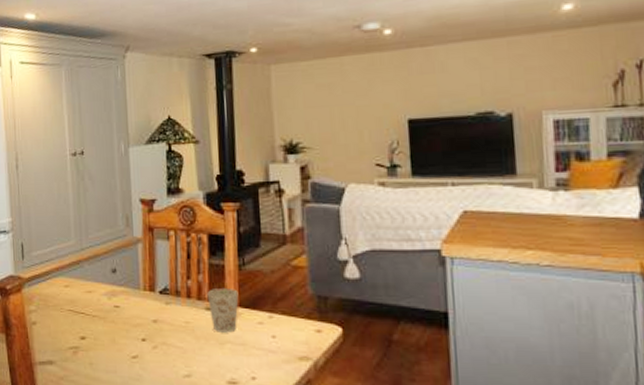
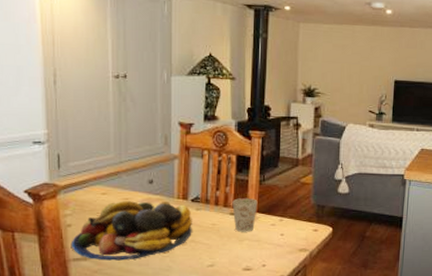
fruit bowl: none [36,293,163,366] -> present [71,200,192,261]

